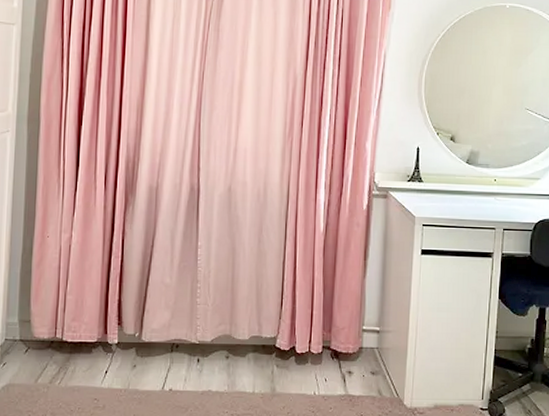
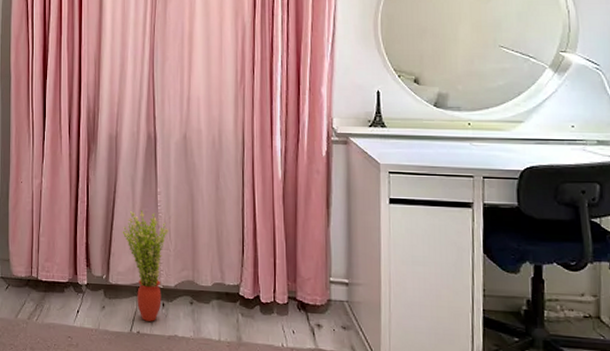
potted plant: none [158,265,208,378] -> present [122,210,169,322]

